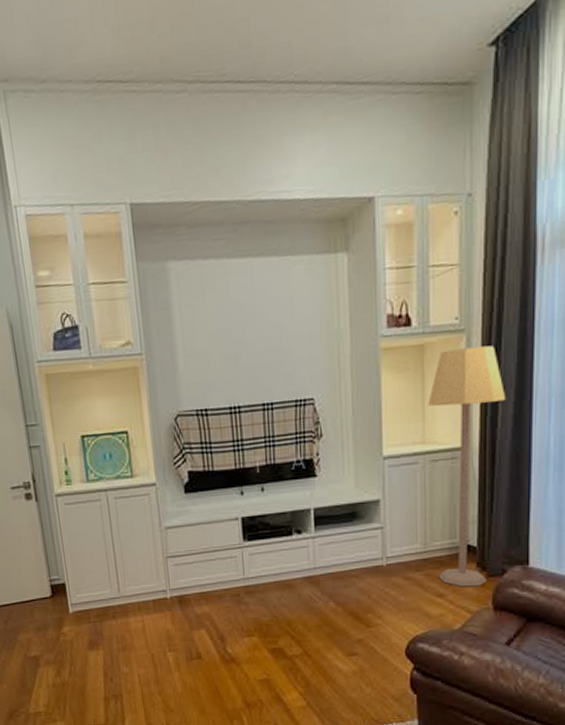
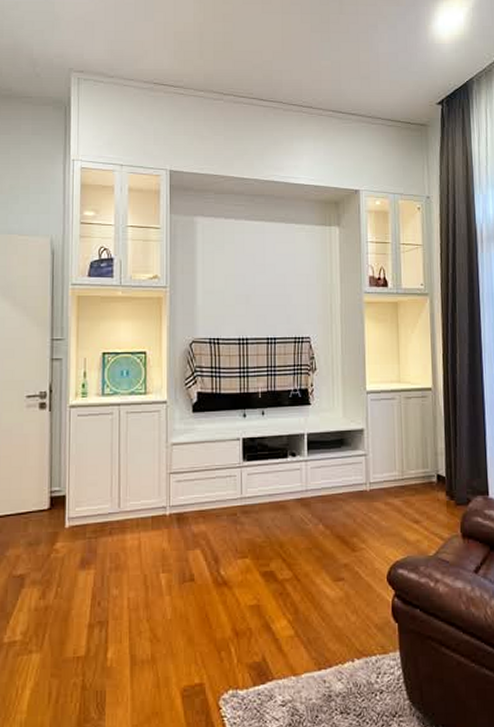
lamp: present [428,345,507,587] -> none [402,308,462,514]

